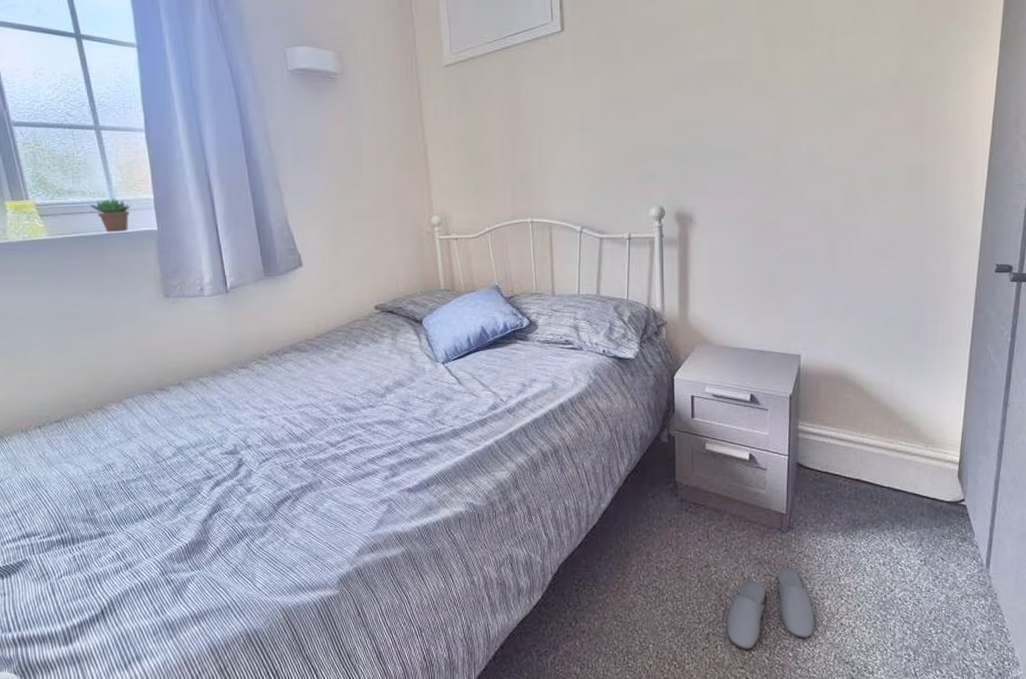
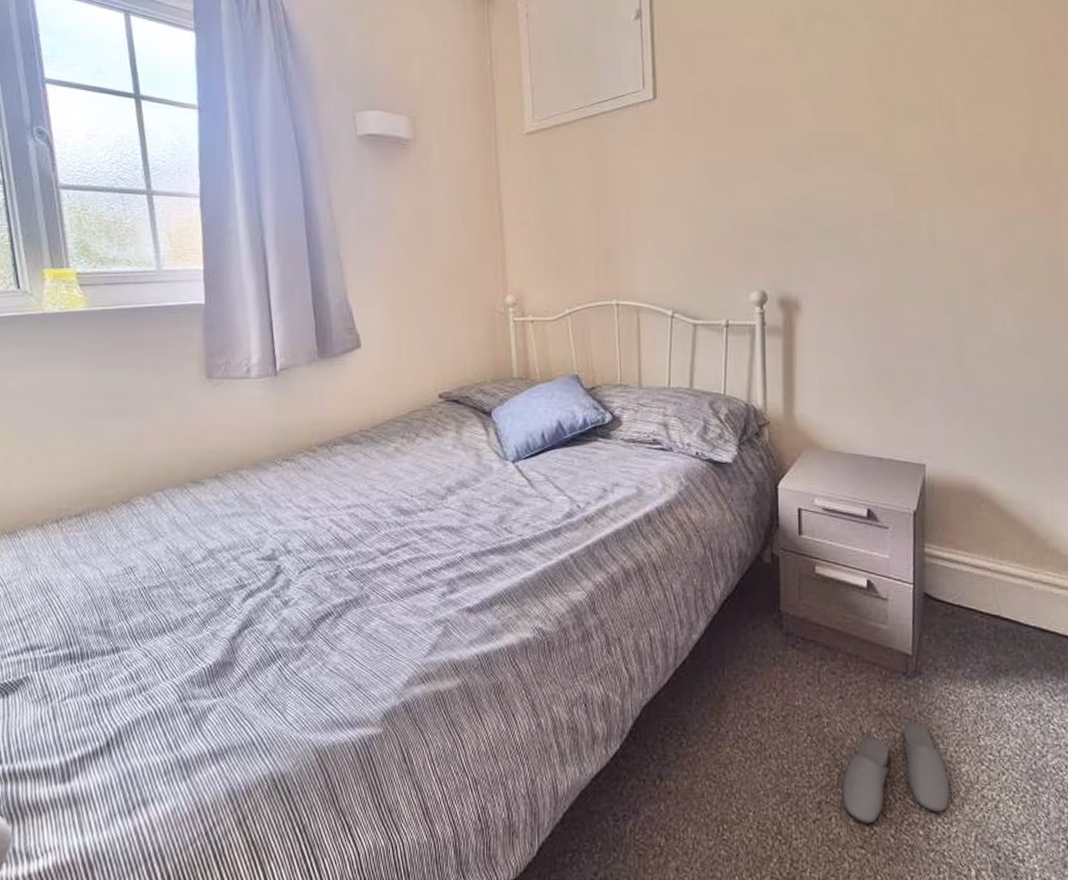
succulent plant: present [89,198,130,233] -> none [134,268,177,306]

